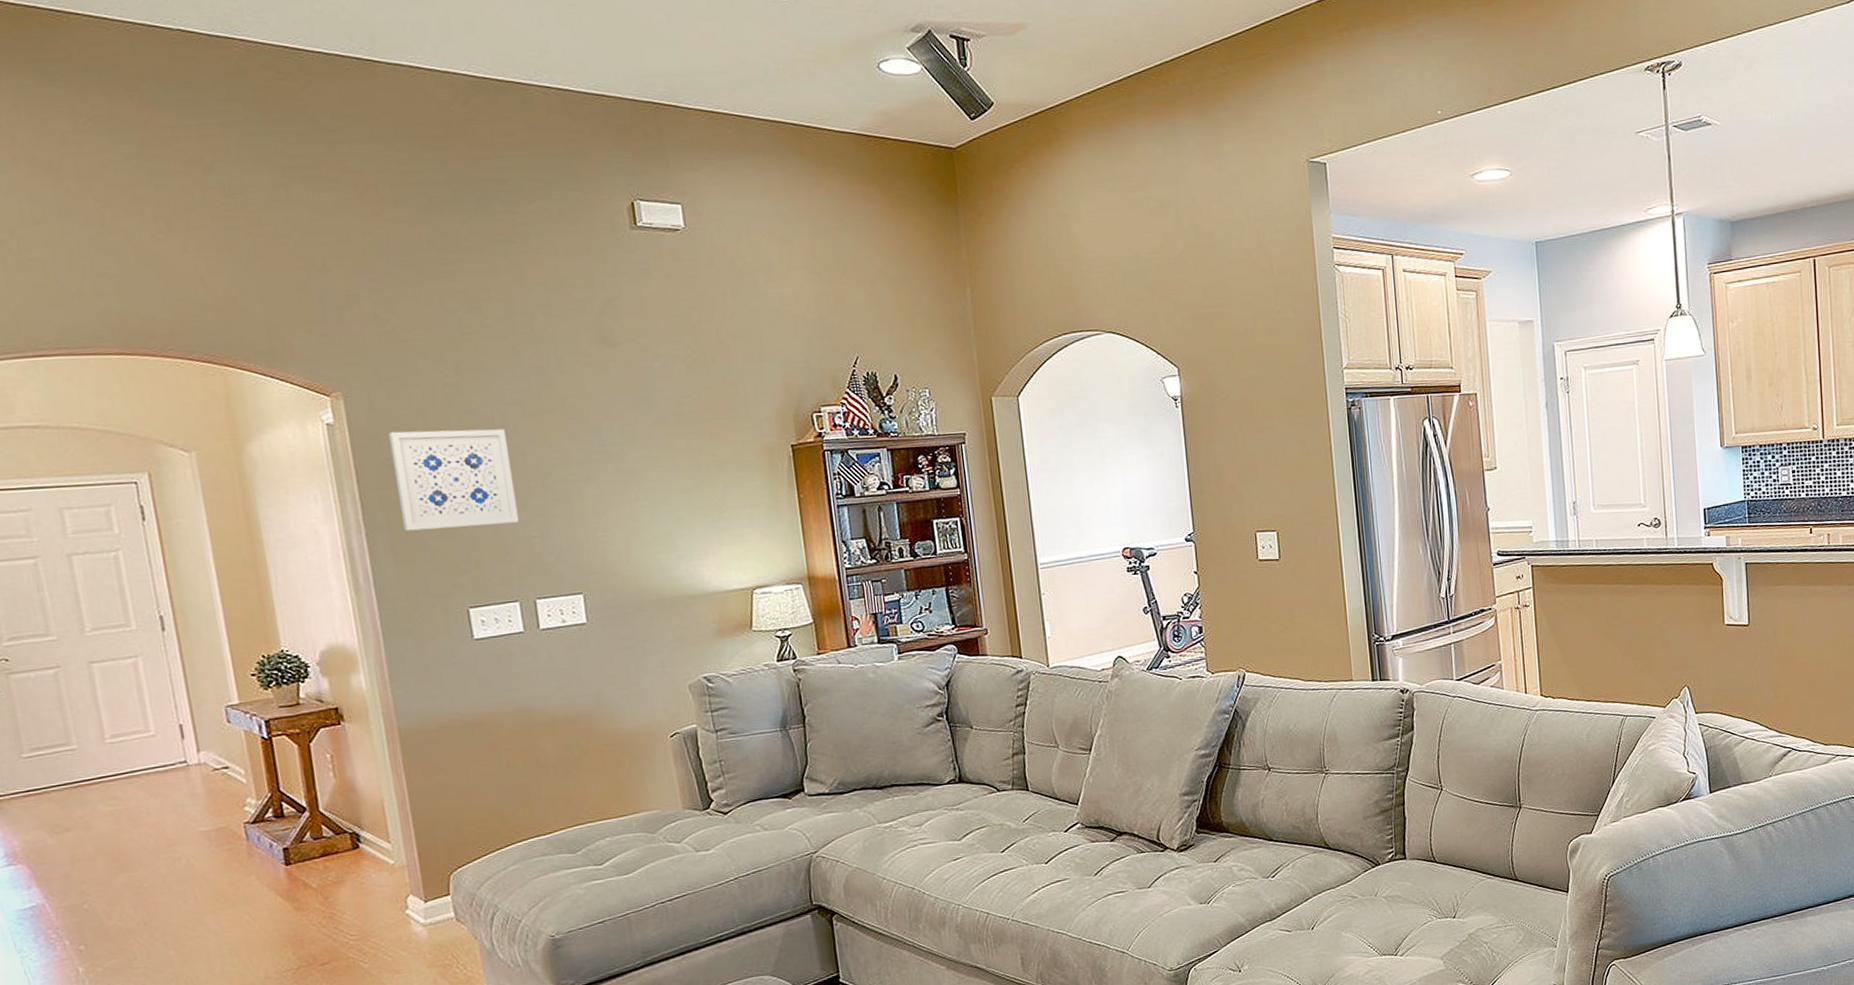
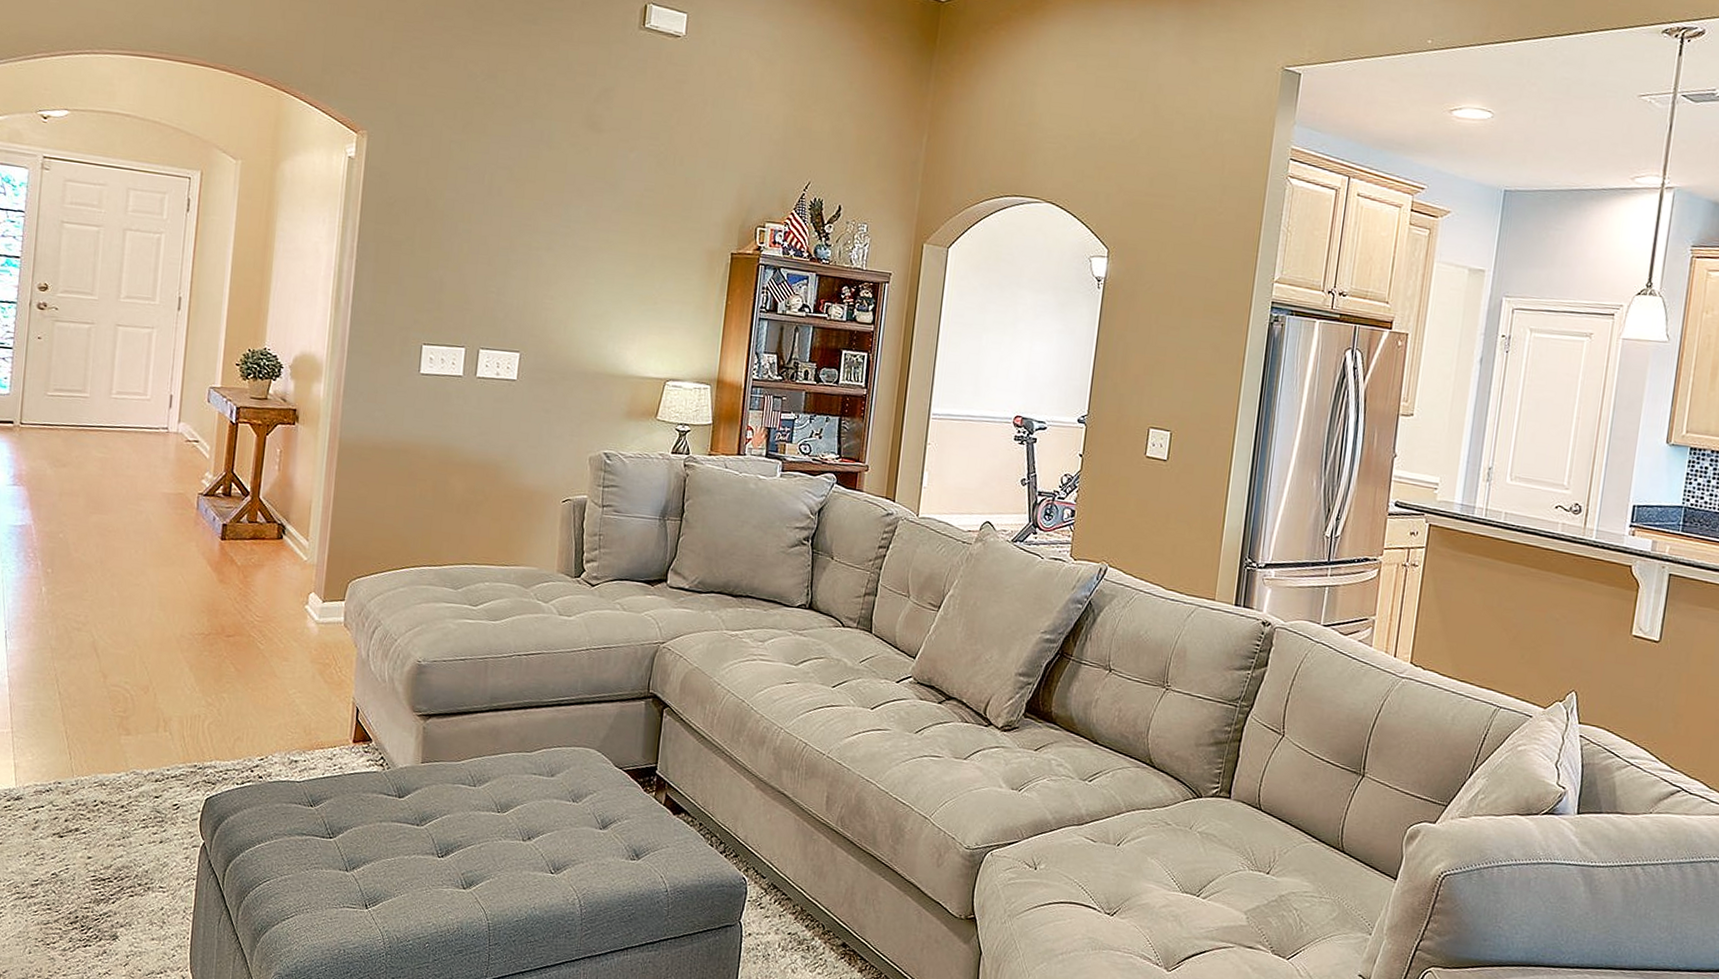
wall art: present [388,429,520,531] -> none [388,173,491,276]

